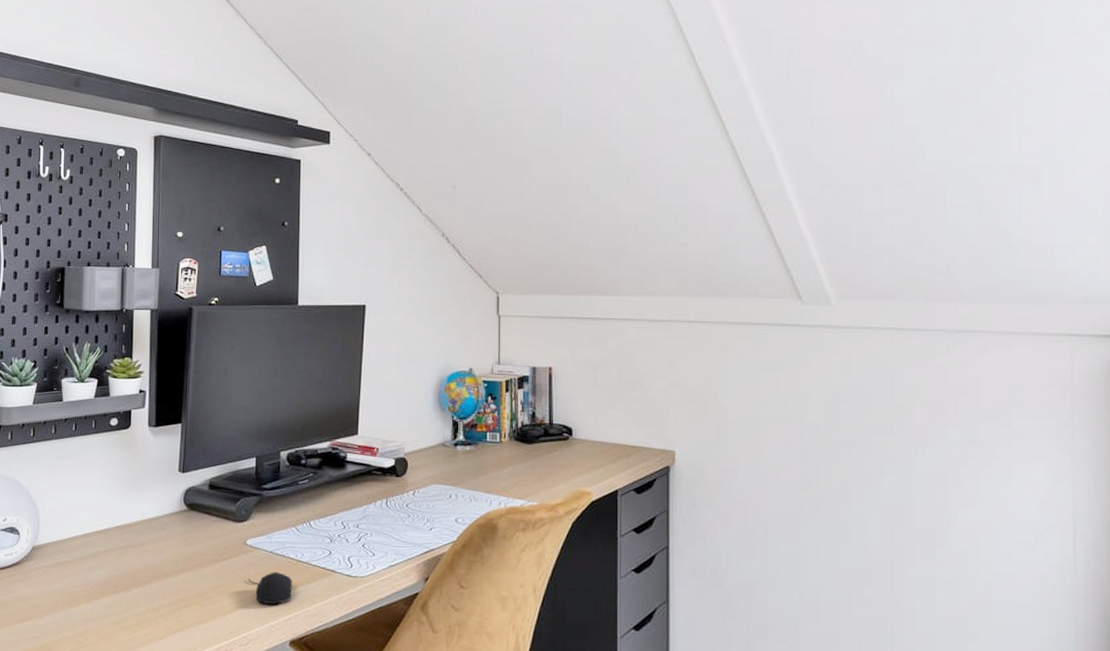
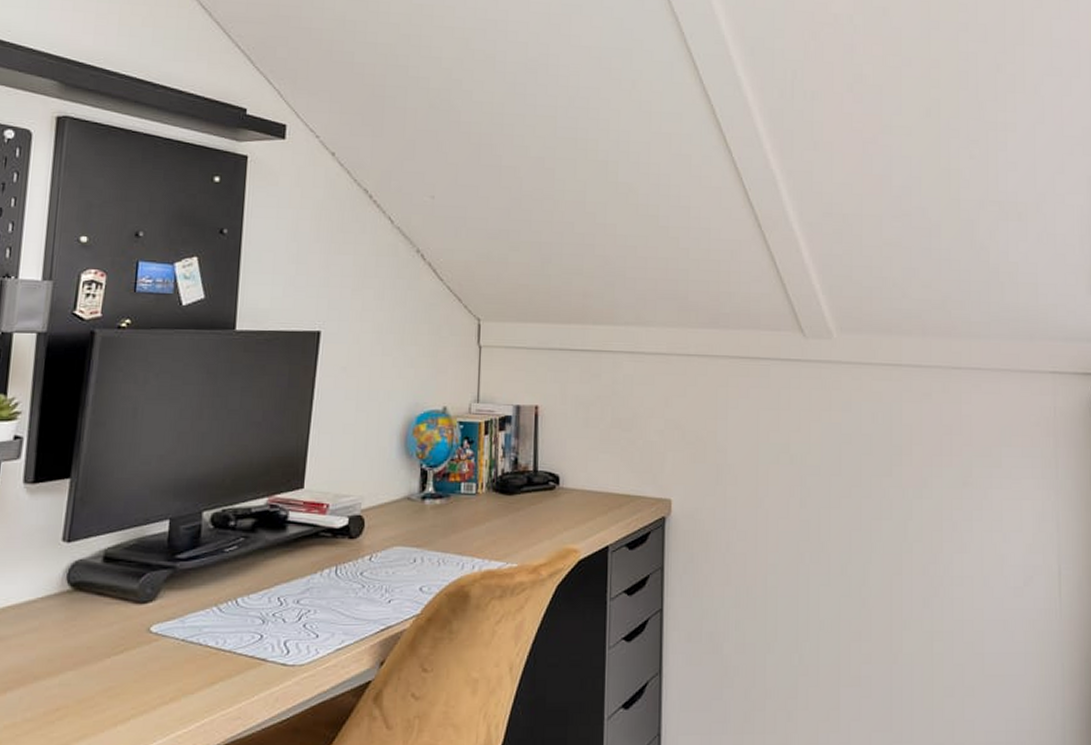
computer mouse: present [248,572,292,604] -> none [149,665,209,707]

